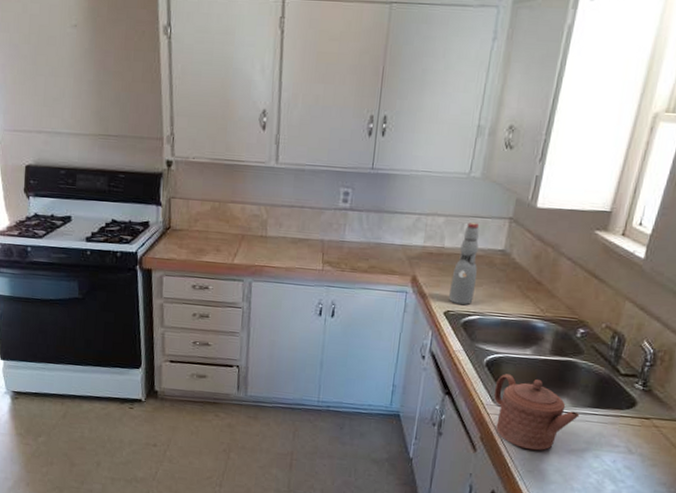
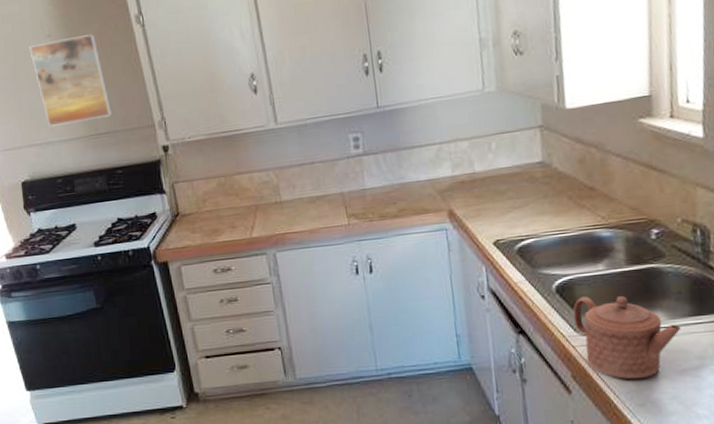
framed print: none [53,32,125,120] -> present [29,34,112,127]
bottle: present [449,222,480,305] -> none [491,139,523,231]

